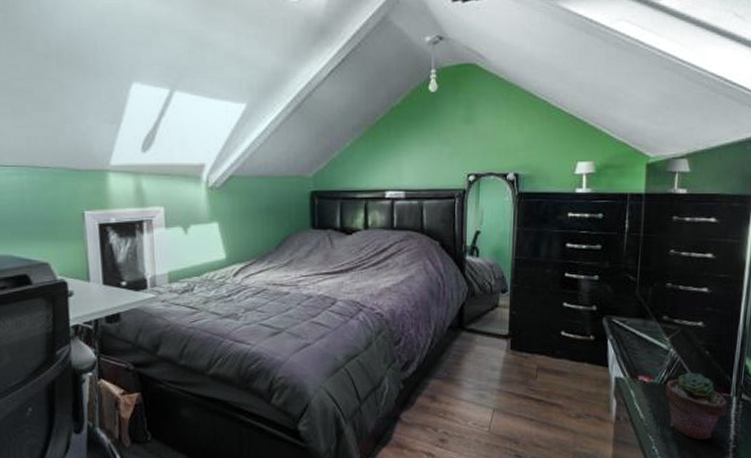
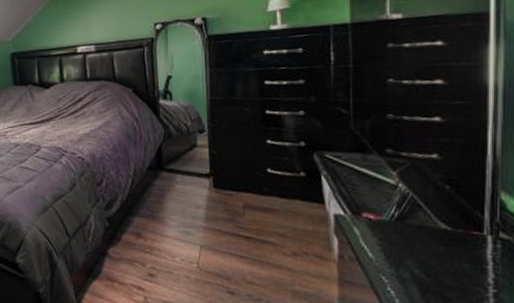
potted succulent: present [665,373,728,440] -> none [397,209,481,283]

